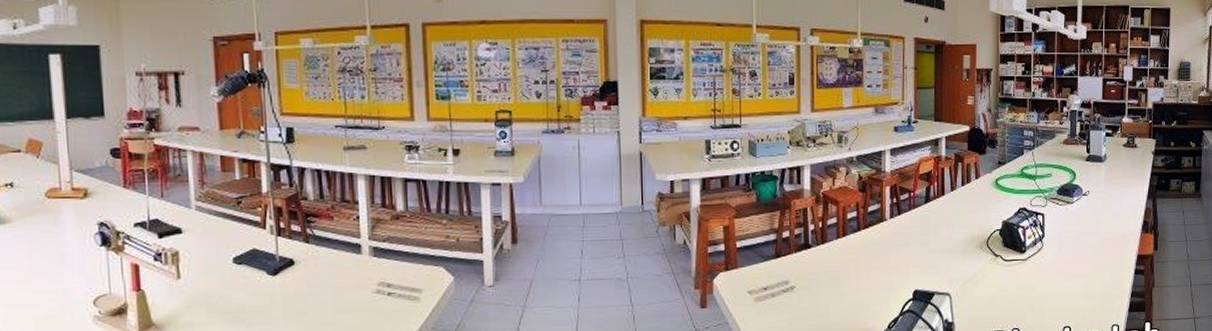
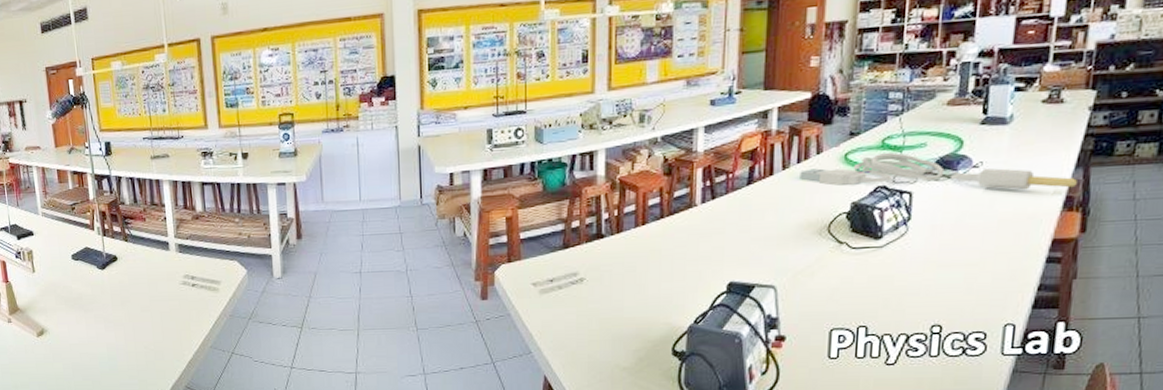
cable: none [964,179,1149,215] -> present [800,152,1077,191]

